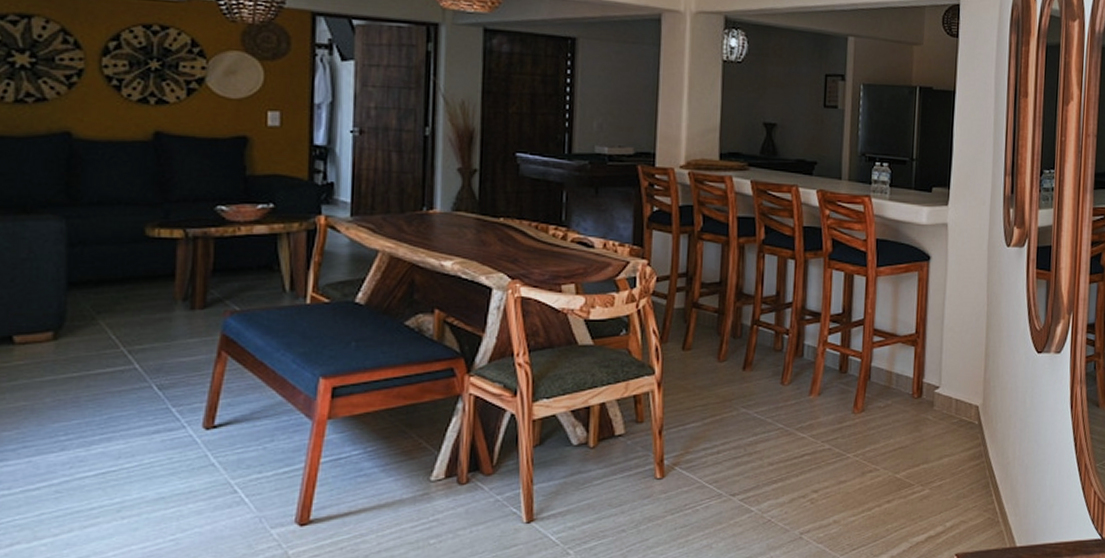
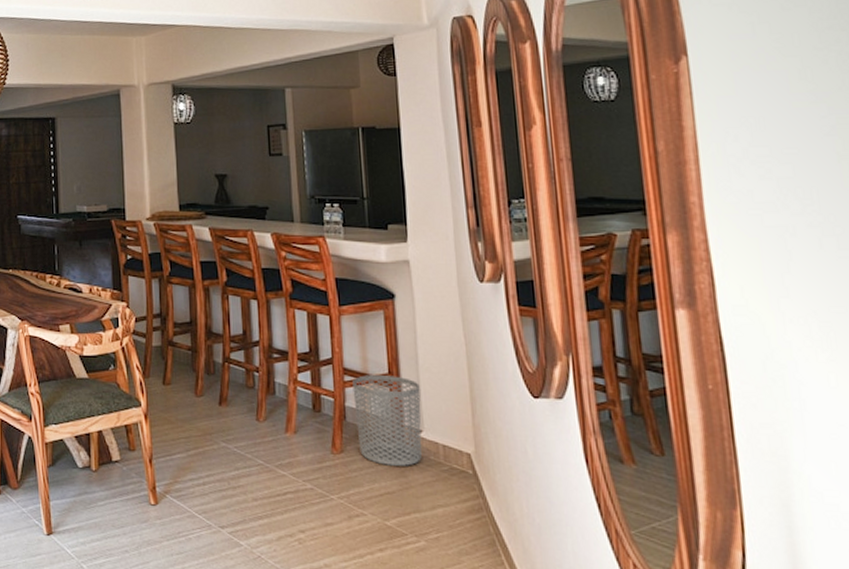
waste bin: none [880,335,942,421] -> present [352,375,422,466]

